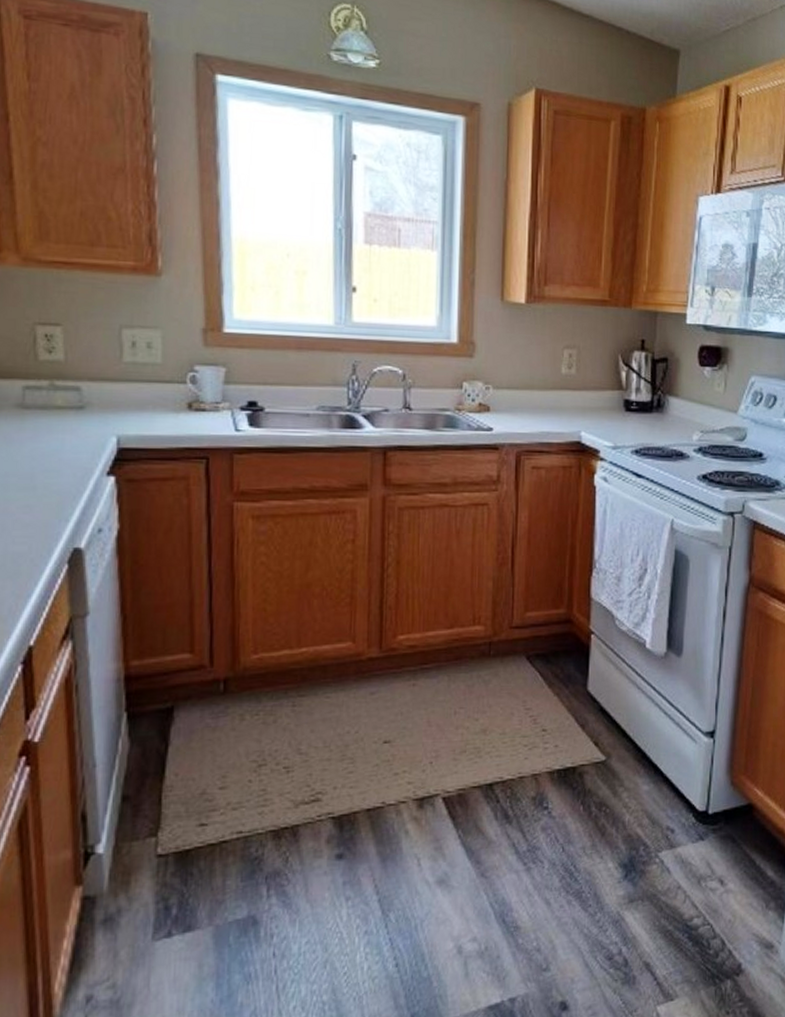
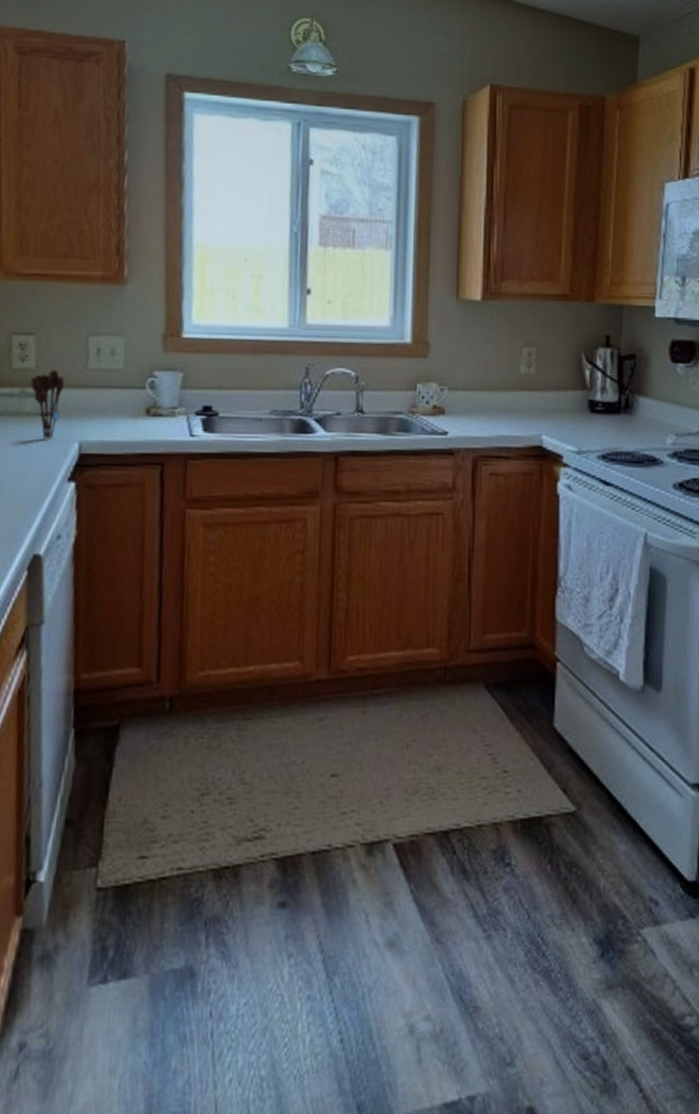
utensil holder: none [60,361,98,434] -> present [31,369,65,440]

